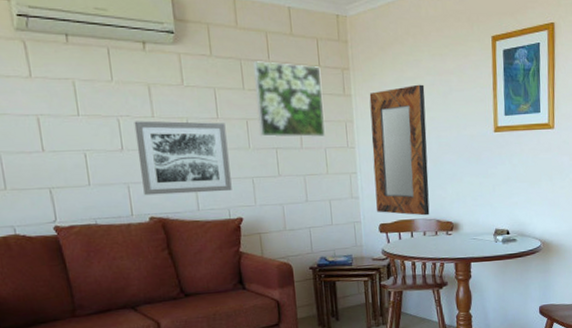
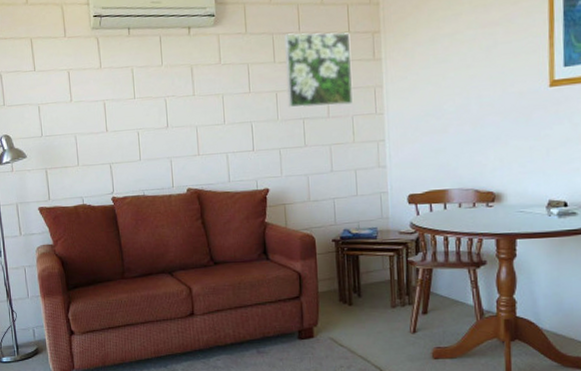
wall art: present [134,120,232,196] -> none [178,96,260,169]
home mirror: present [369,84,430,216] -> none [401,40,467,186]

